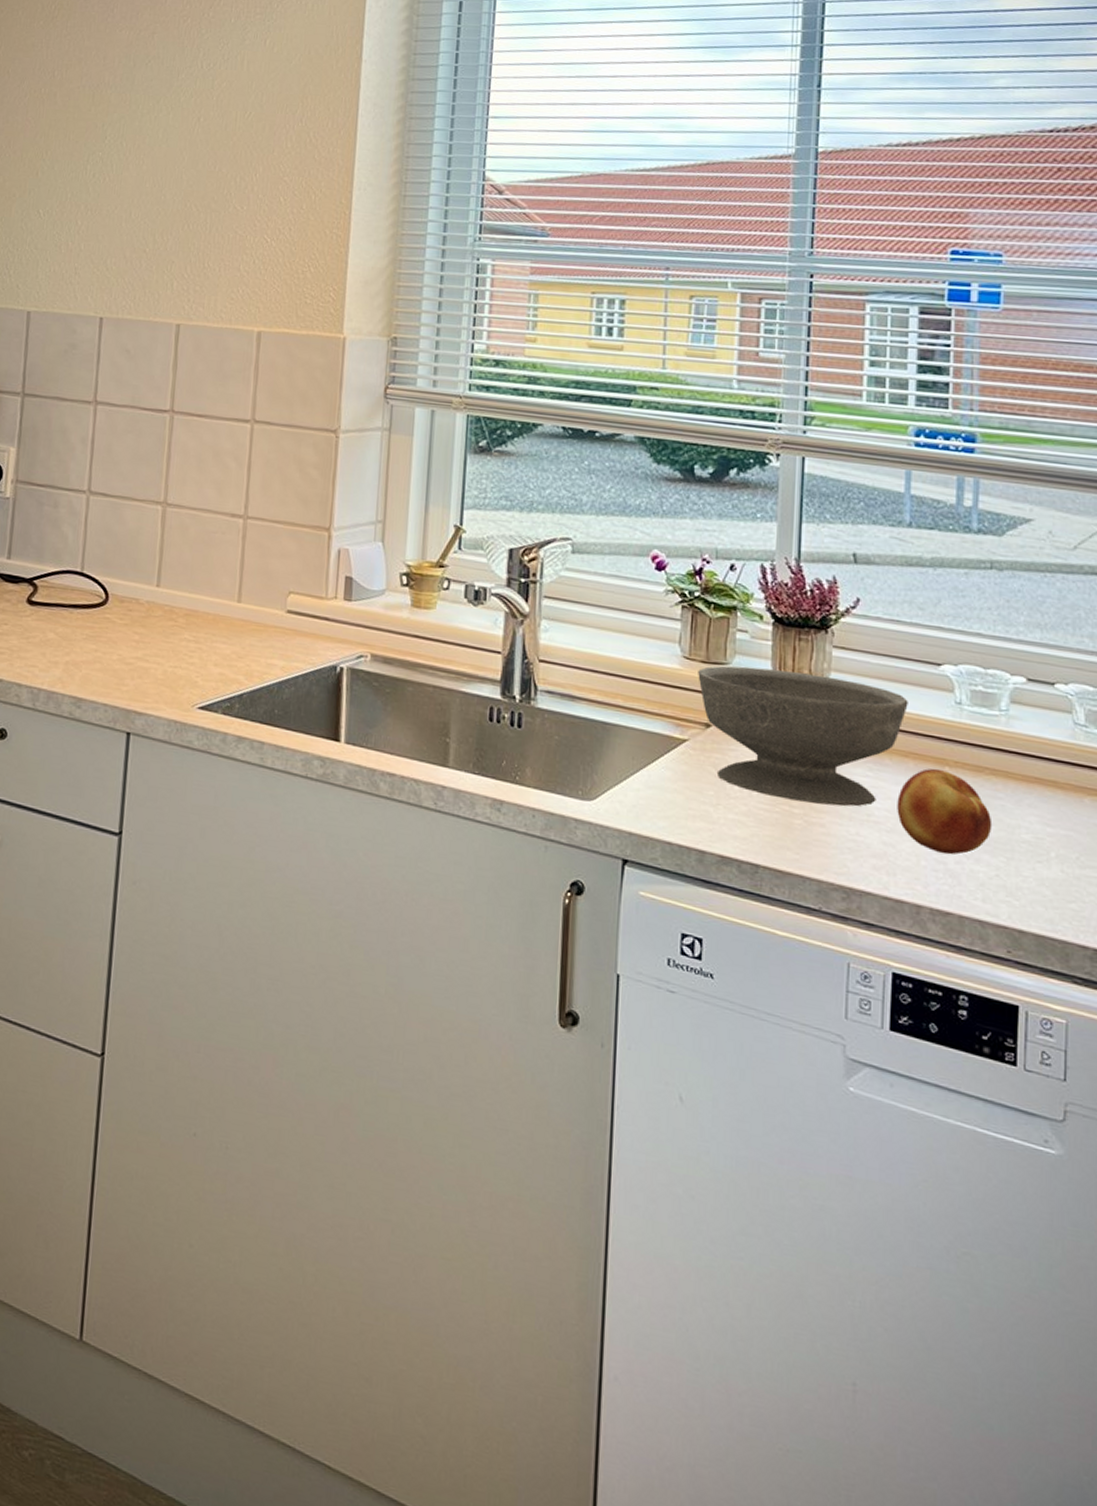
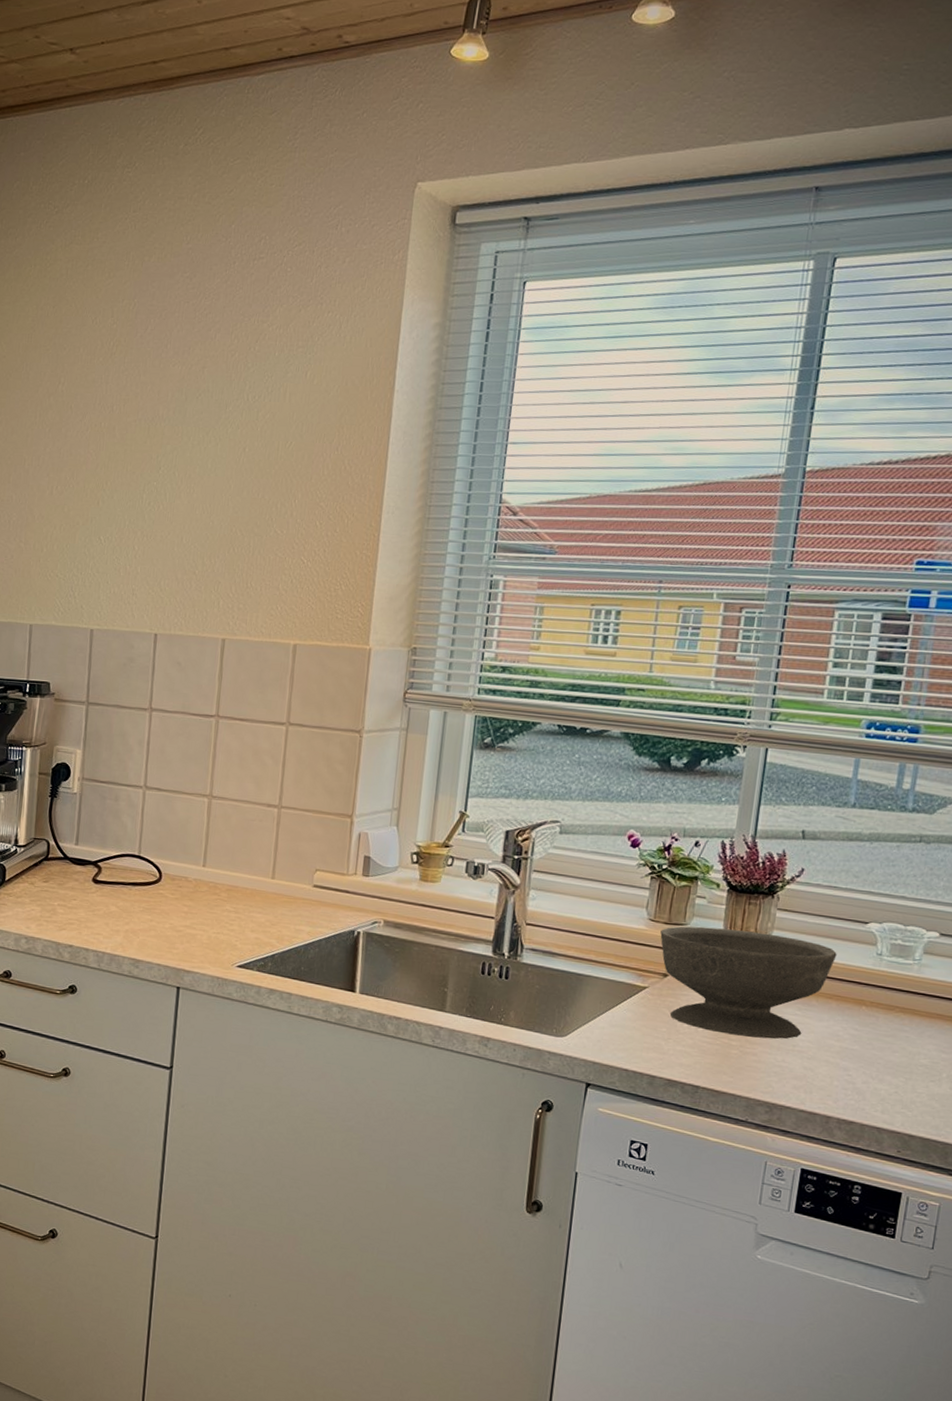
fruit: present [897,768,993,855] -> none [818,1007,897,1077]

